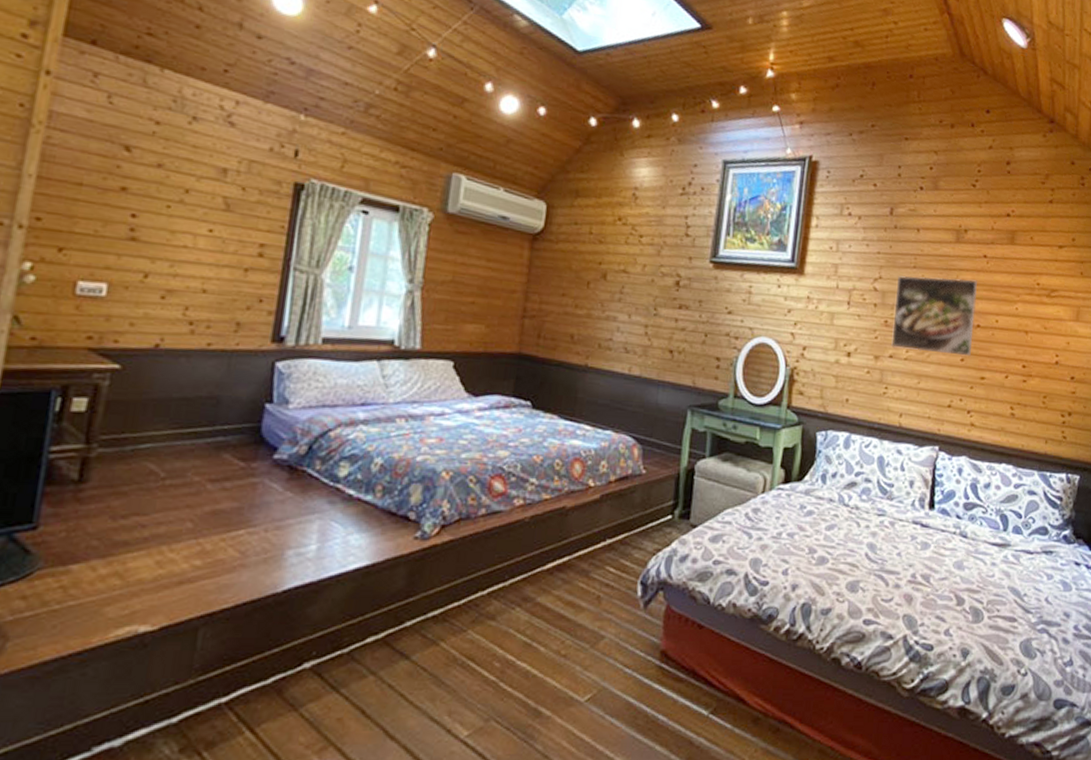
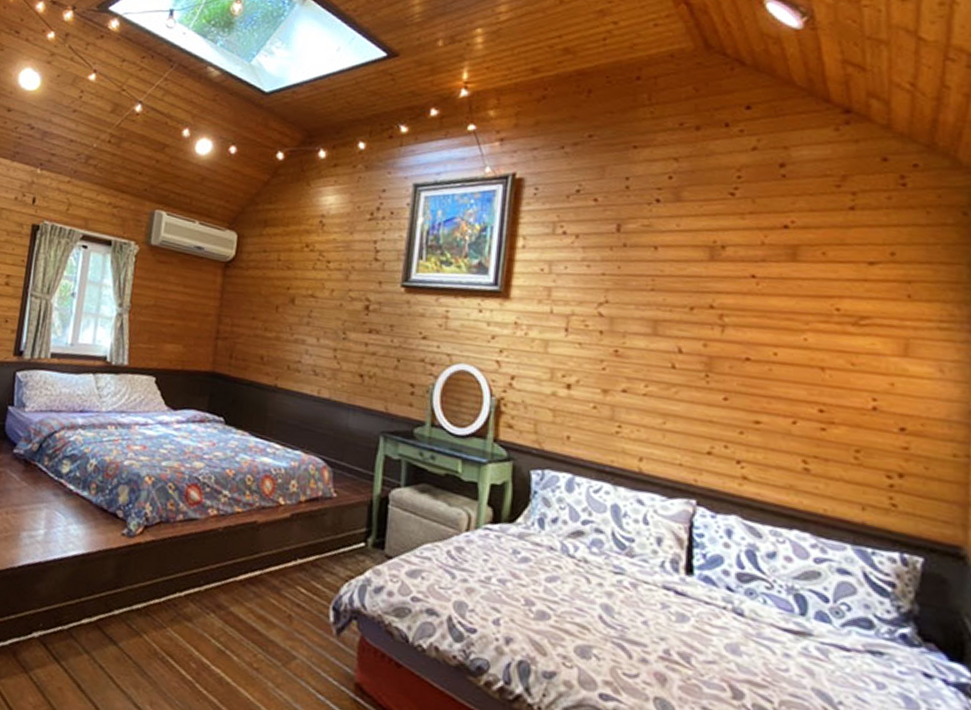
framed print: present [891,276,977,356] -> none [624,299,744,395]

